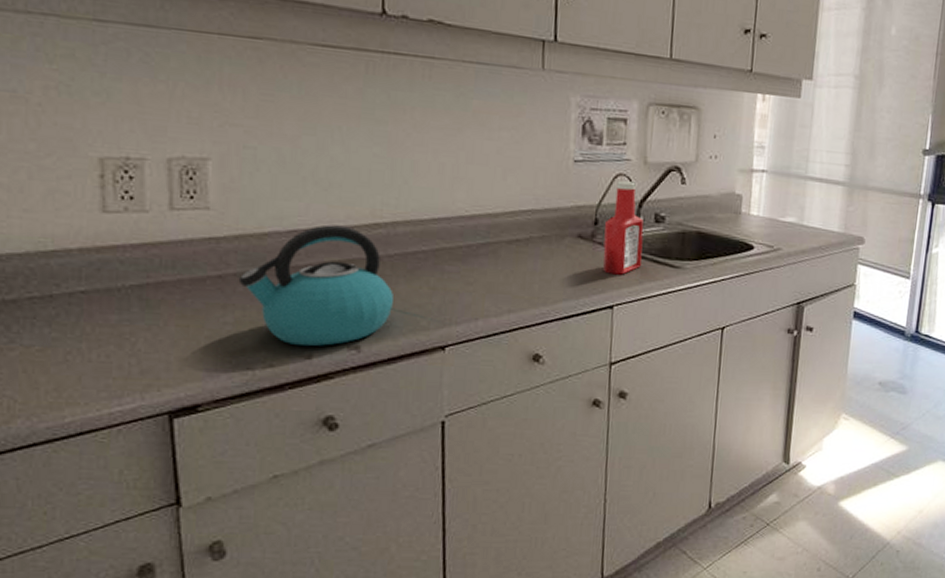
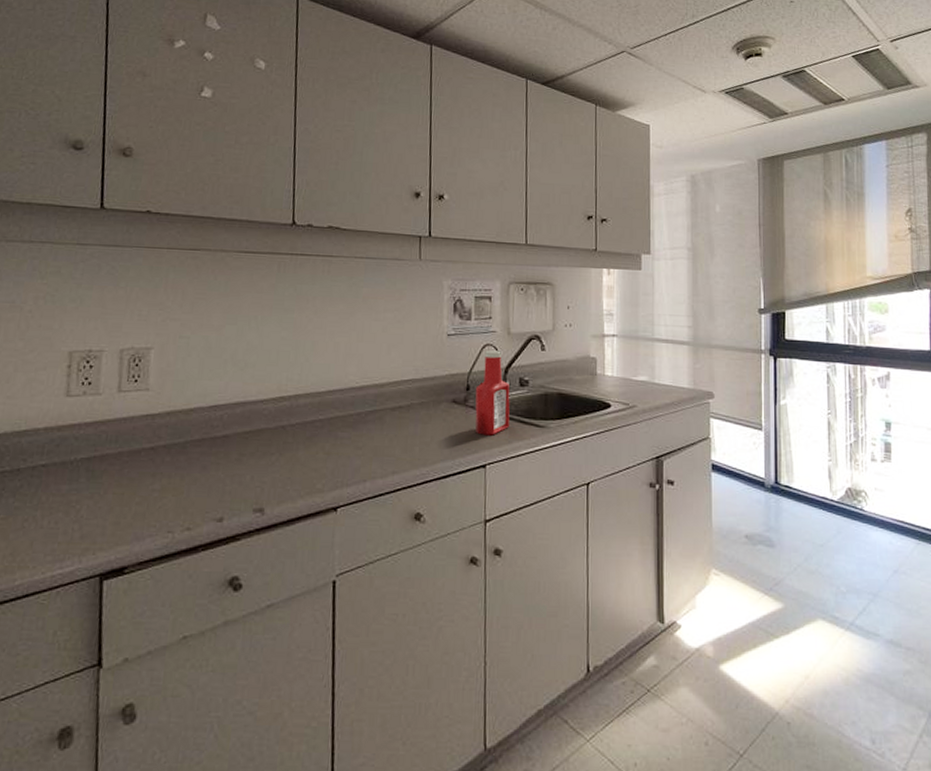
kettle: present [238,224,393,347] -> none [166,399,294,510]

